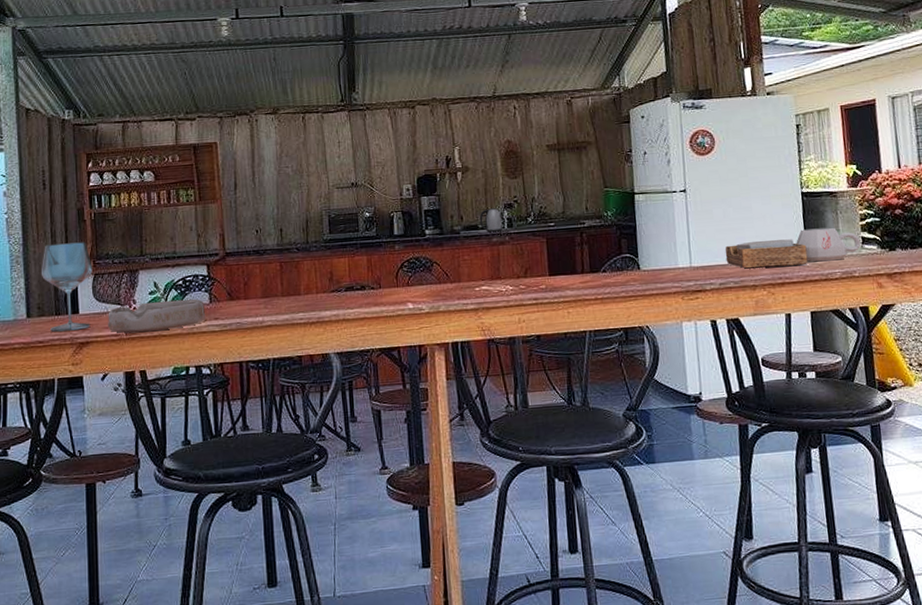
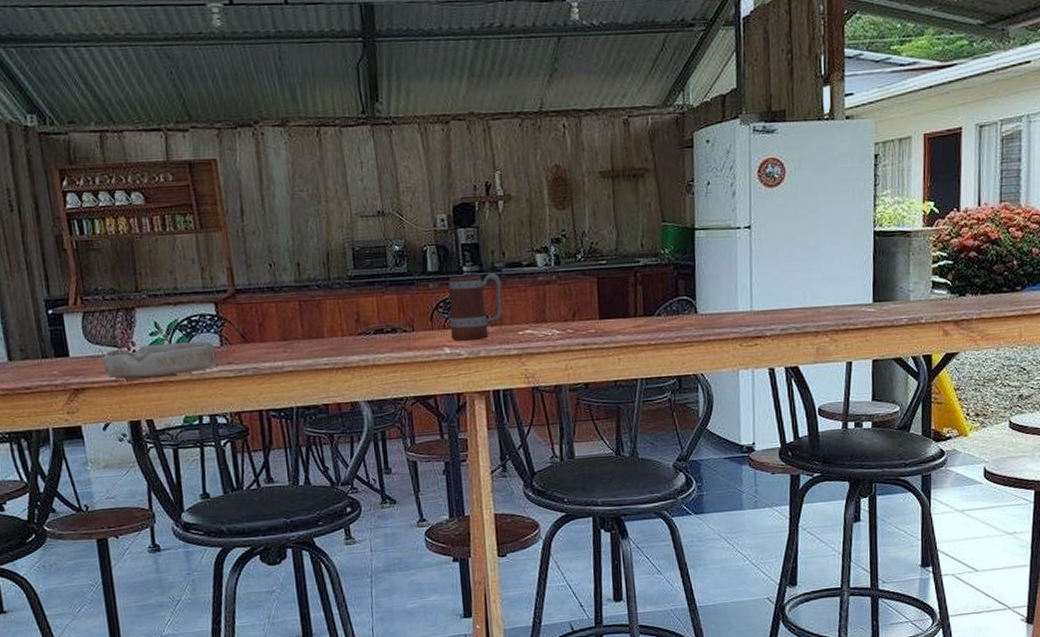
wine glass: present [41,242,93,332] -> none [18,274,85,377]
beer mug: none [412,235,461,297] -> present [448,272,503,341]
kettle: present [479,207,502,233] -> none [523,242,549,271]
napkin holder: present [725,239,808,269] -> none [788,282,875,314]
cup: present [796,227,861,262] -> none [863,270,931,308]

